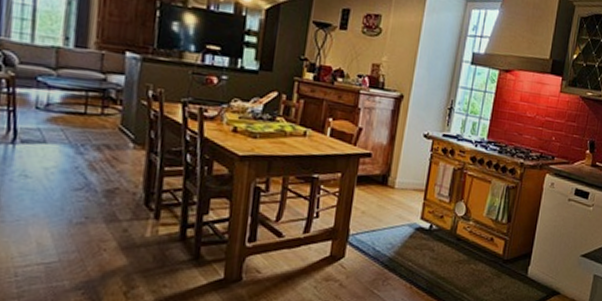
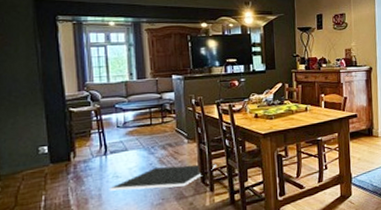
door mat: none [11,172,169,206] -> present [109,164,216,191]

